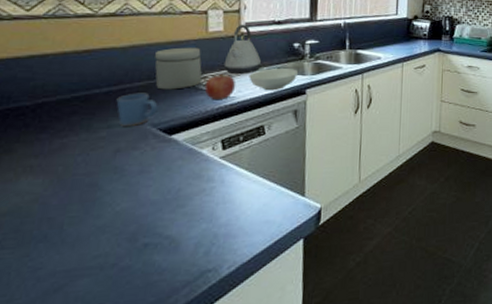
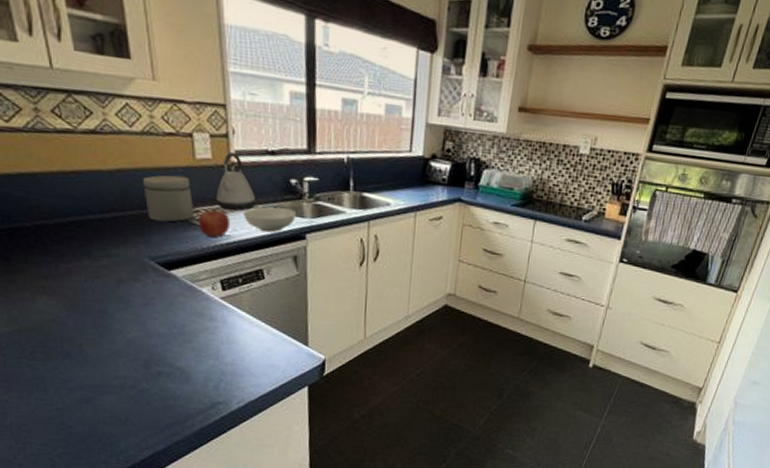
mug: present [116,93,158,126] -> none [111,222,153,257]

